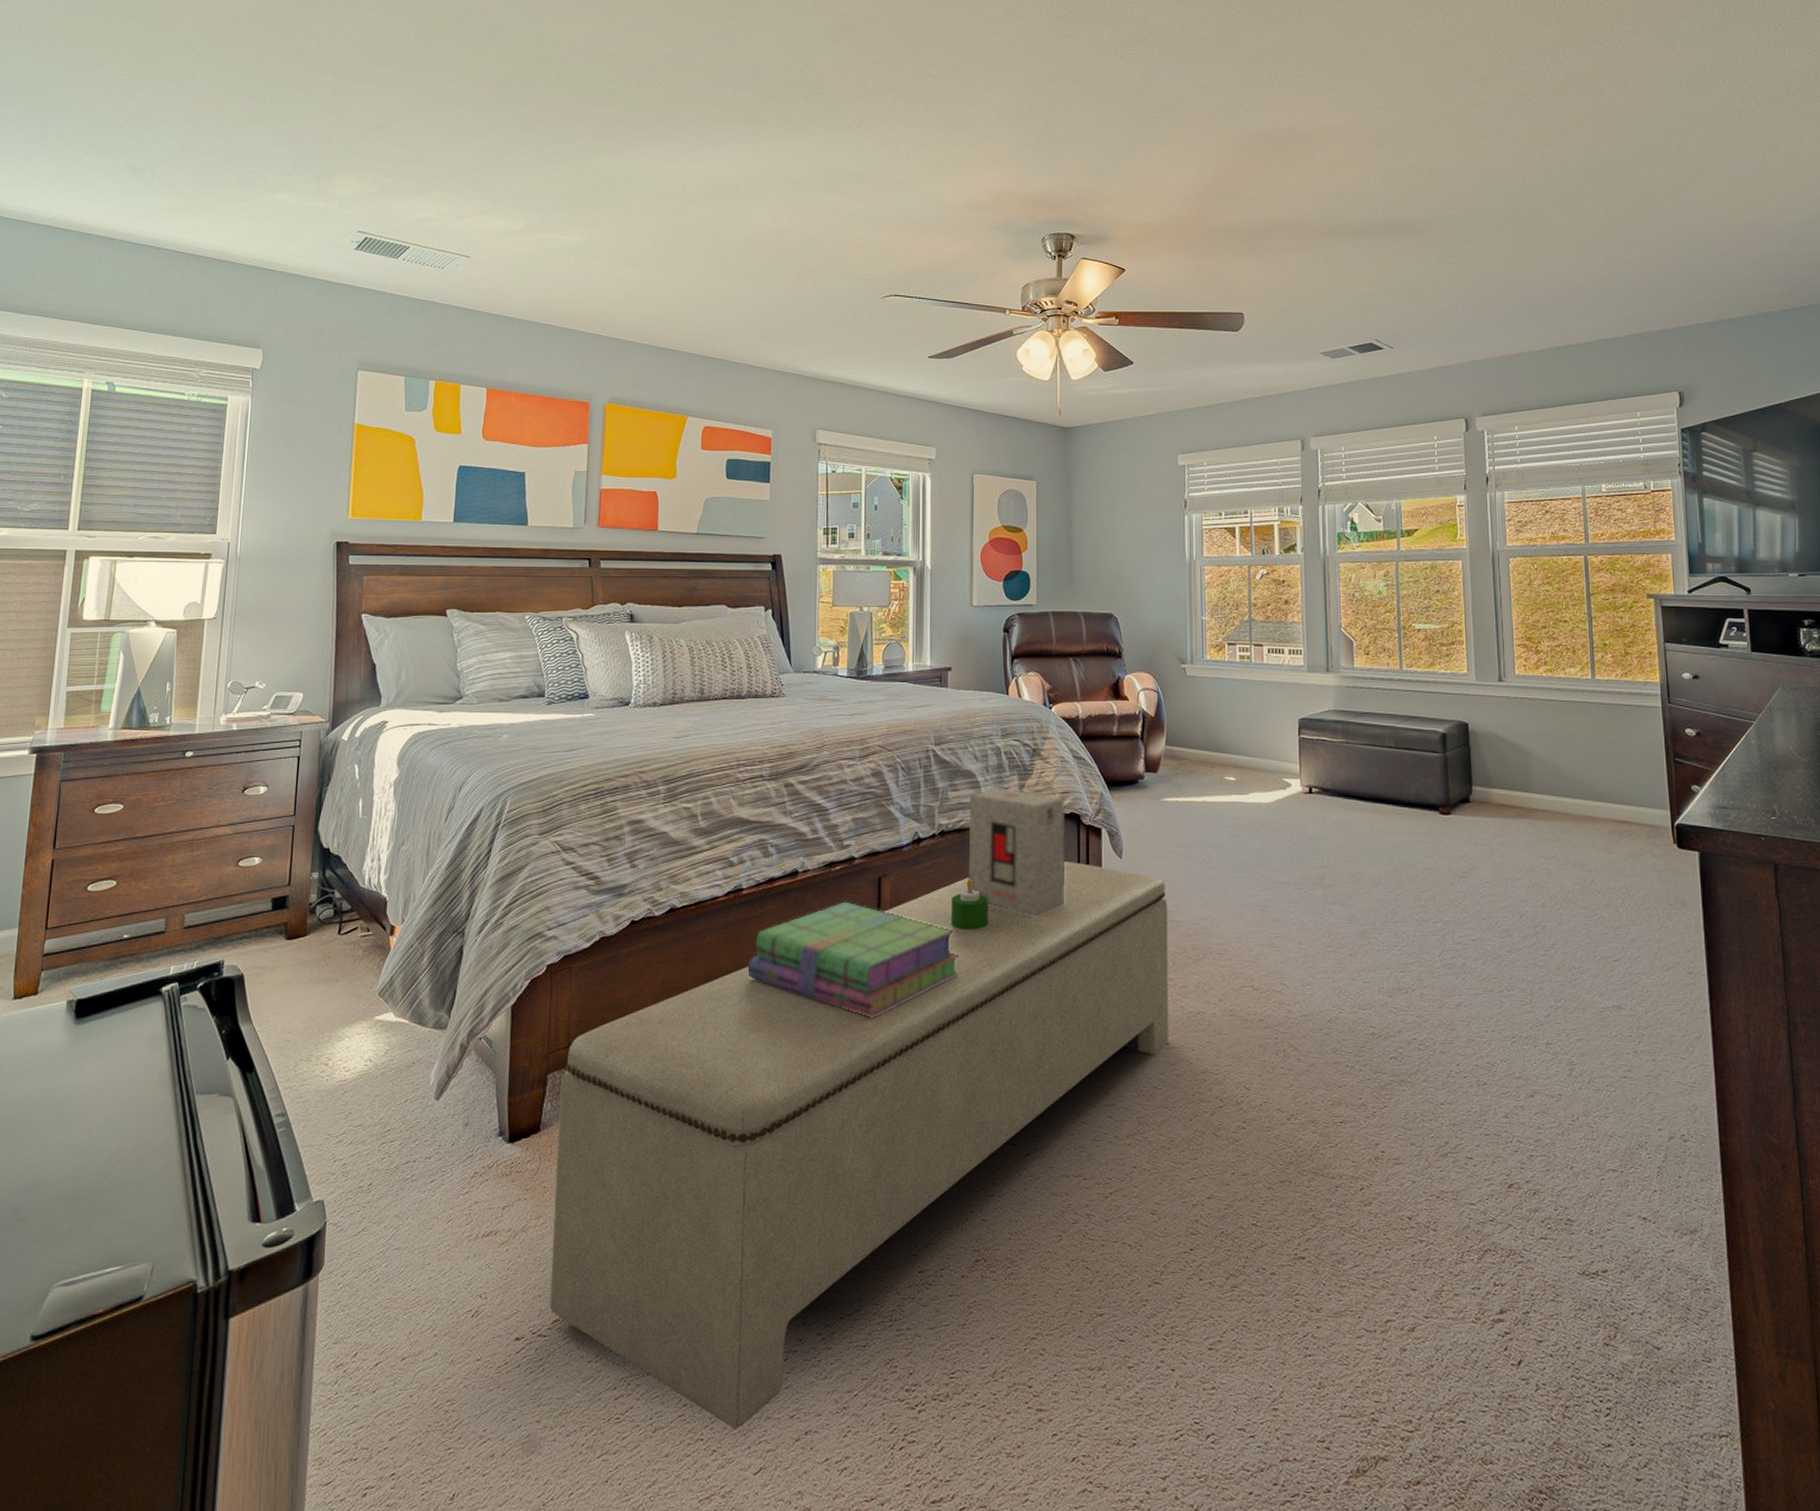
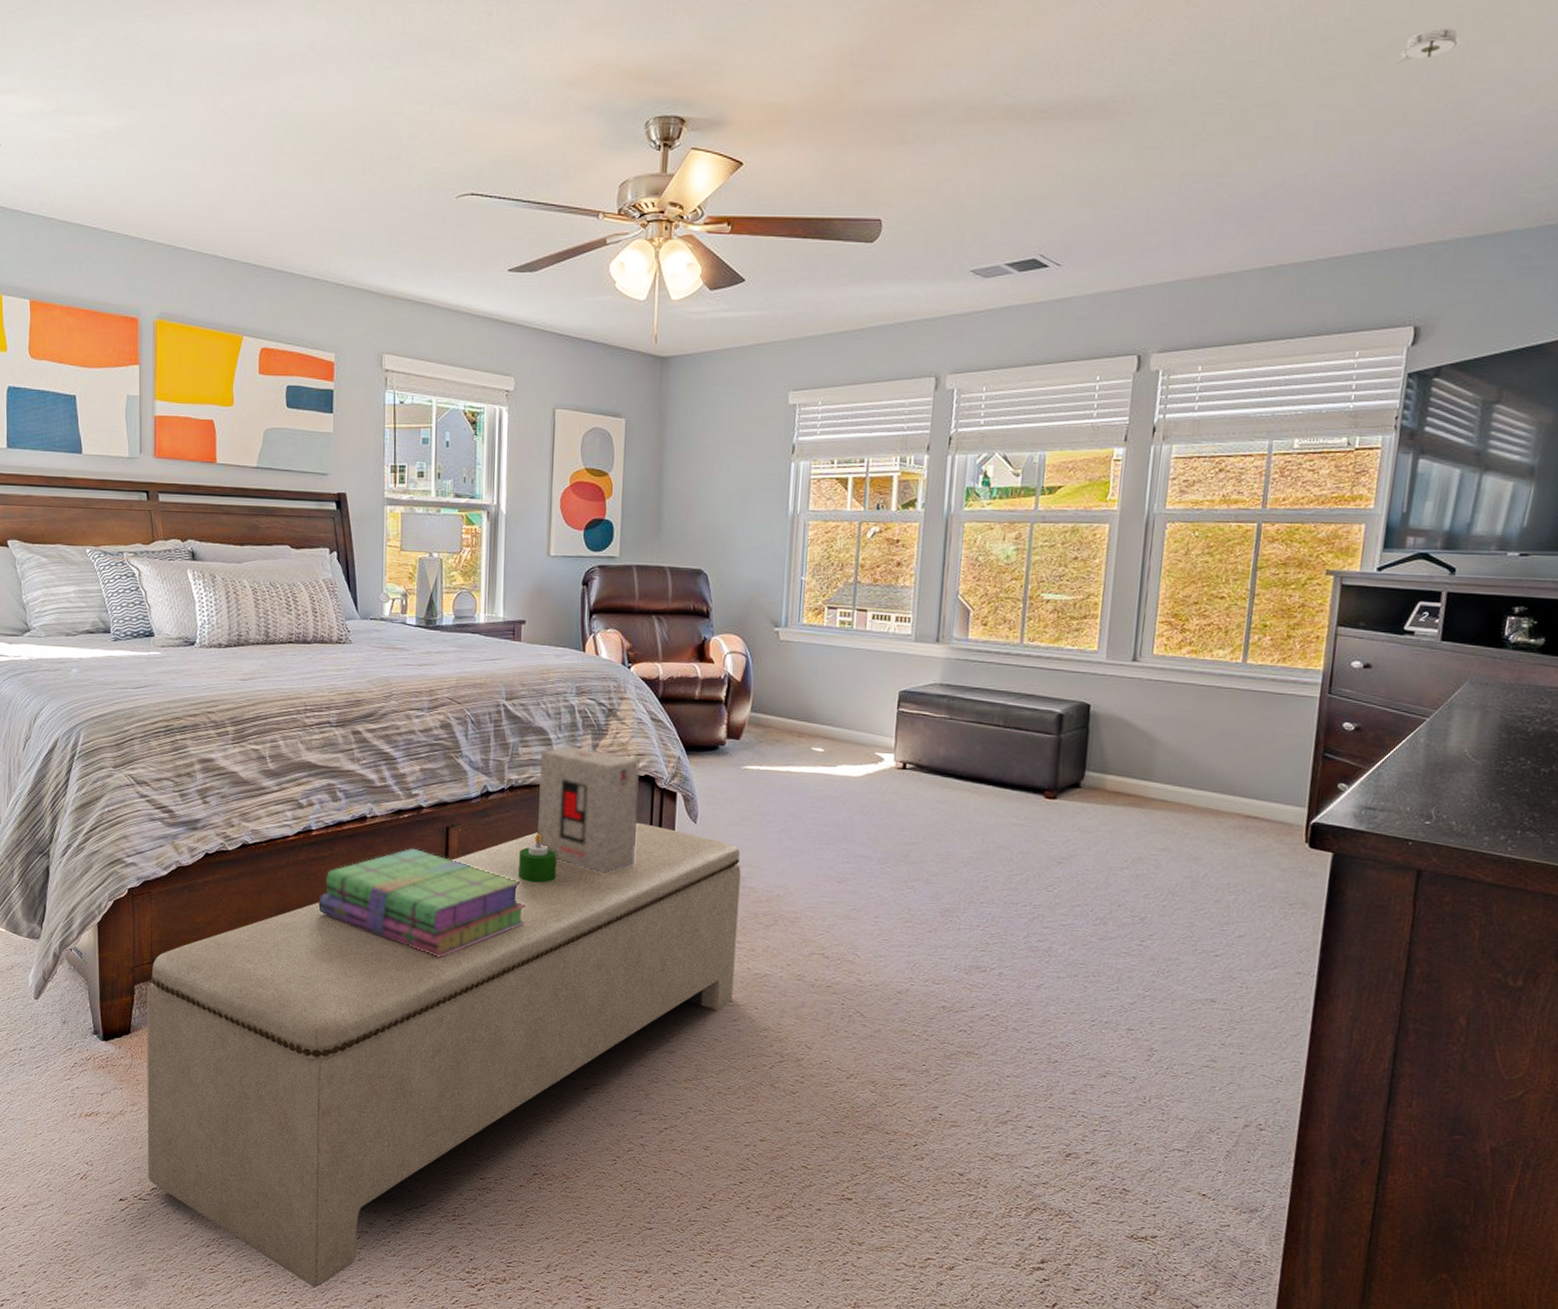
smoke detector: none [1627,170,1672,195] -> present [1397,27,1462,64]

